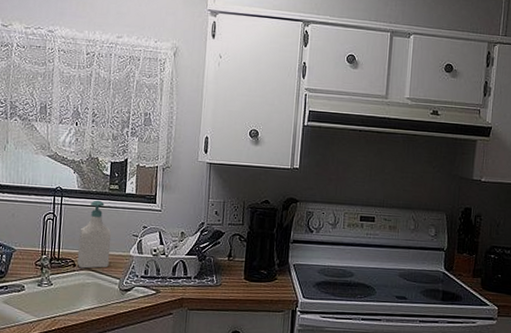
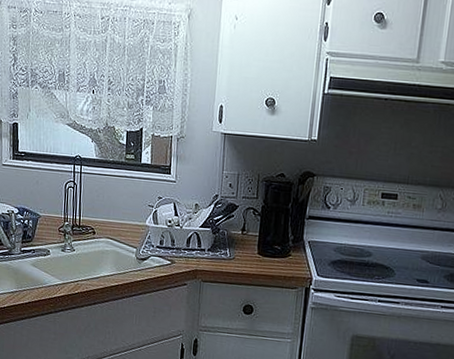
soap bottle: present [76,200,112,269] -> none [96,169,128,237]

